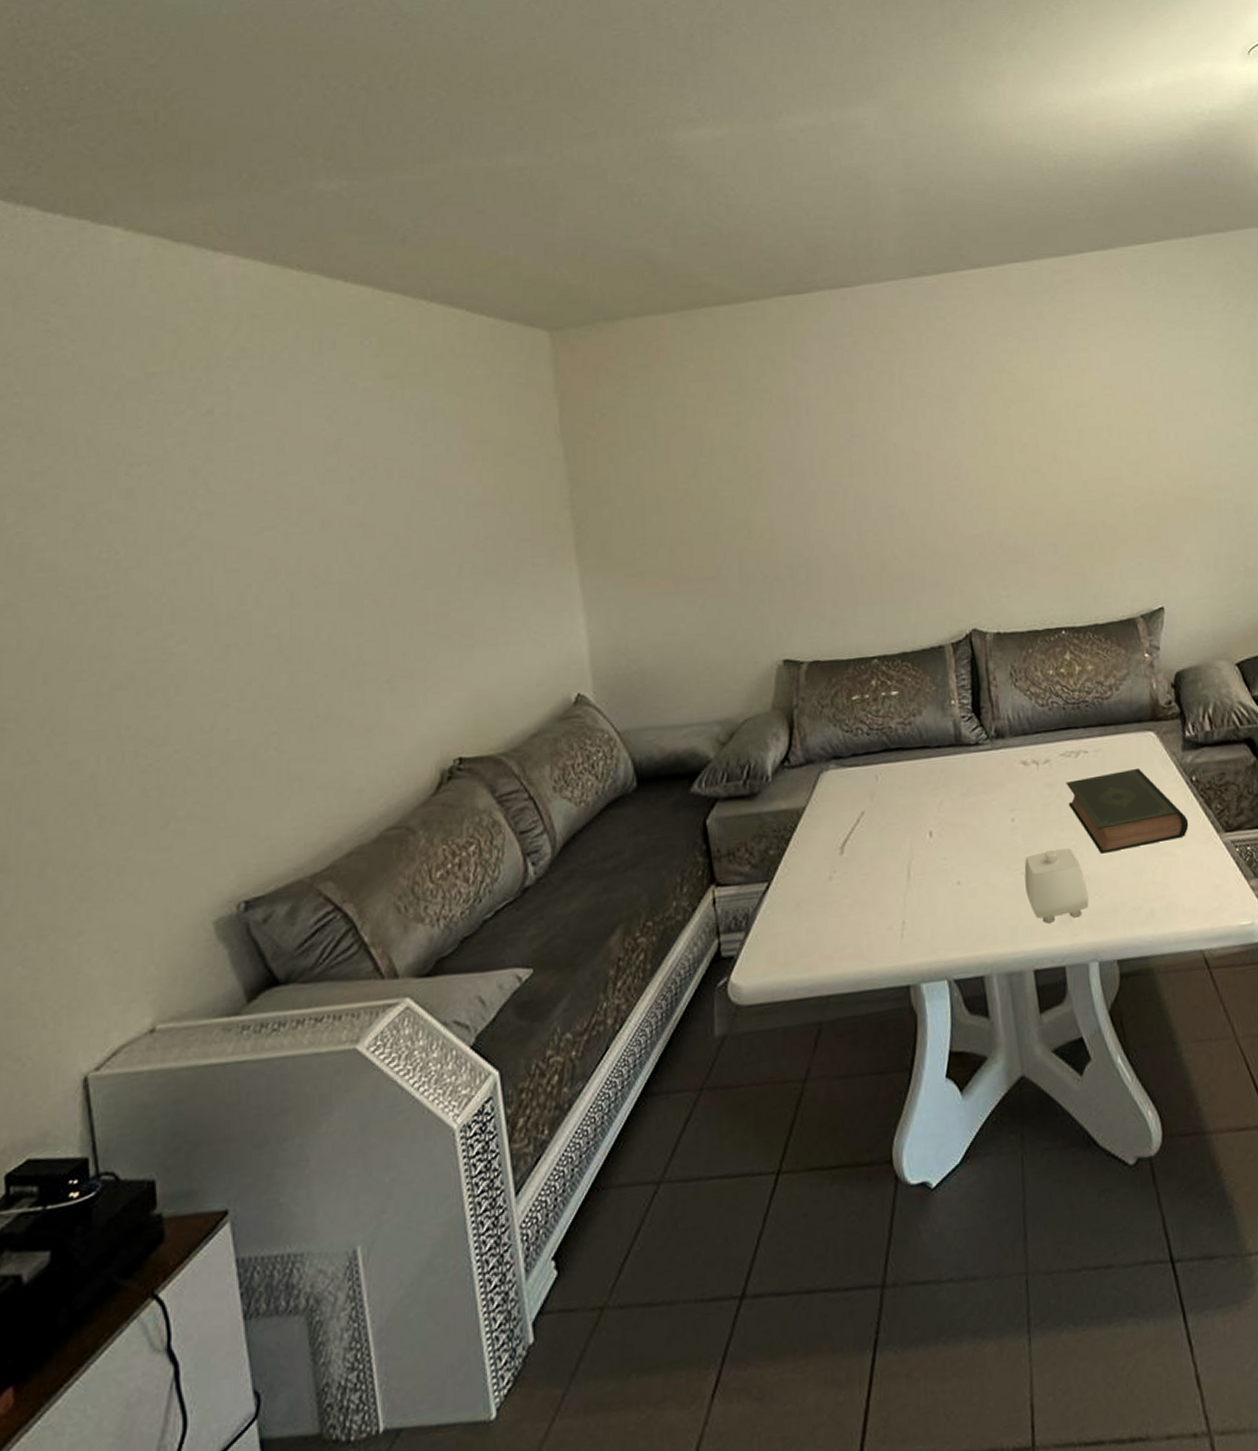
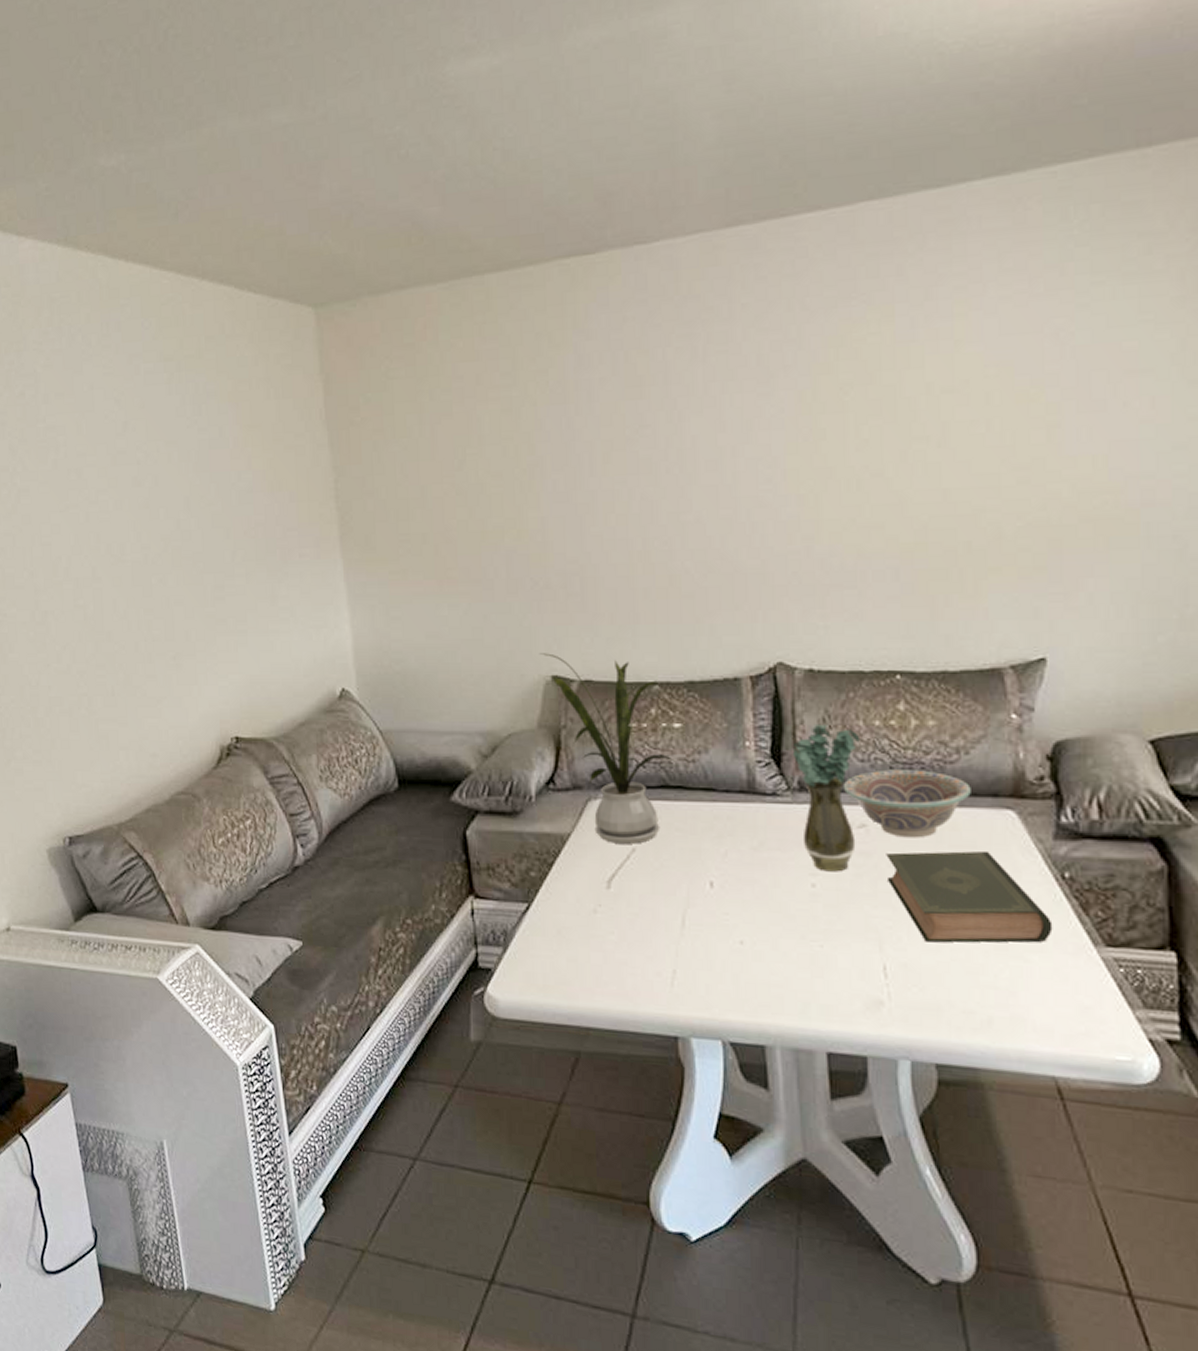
house plant: none [771,639,896,810] -> present [538,653,676,844]
vase: none [989,674,1043,806] -> present [792,719,861,872]
sugar bowl: present [1024,848,1089,923] -> none [823,927,904,1007]
decorative bowl: none [1029,707,1123,767] -> present [842,769,971,838]

